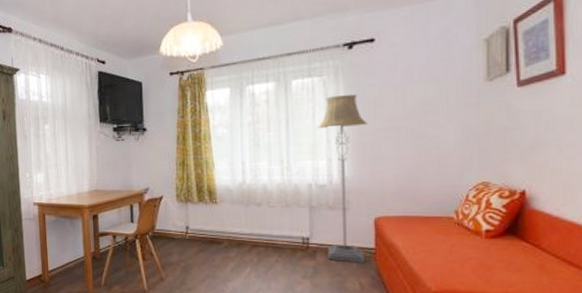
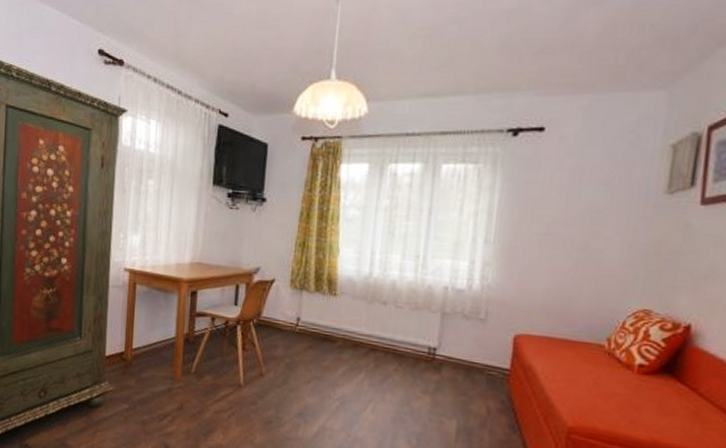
floor lamp: present [317,95,368,263] -> none [455,188,523,385]

